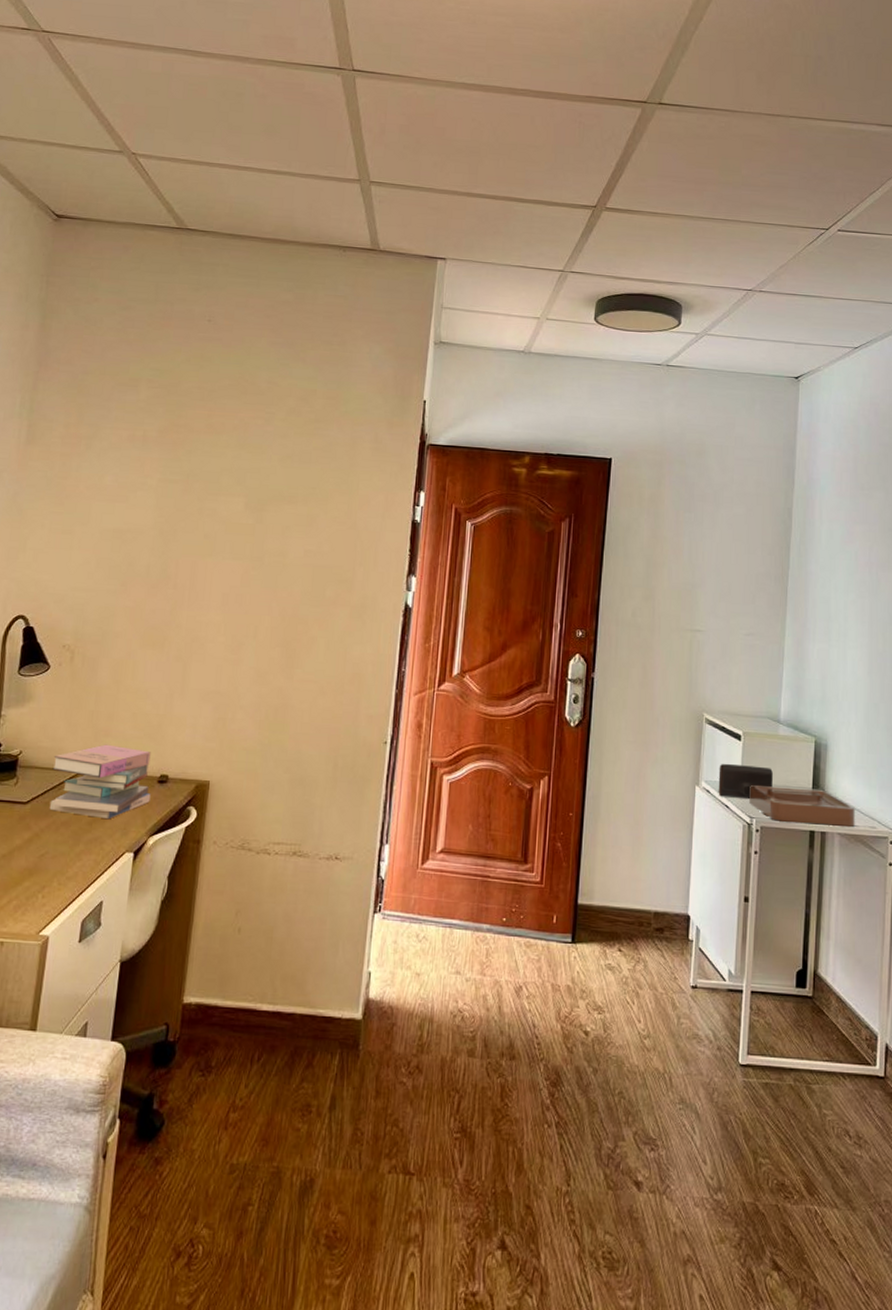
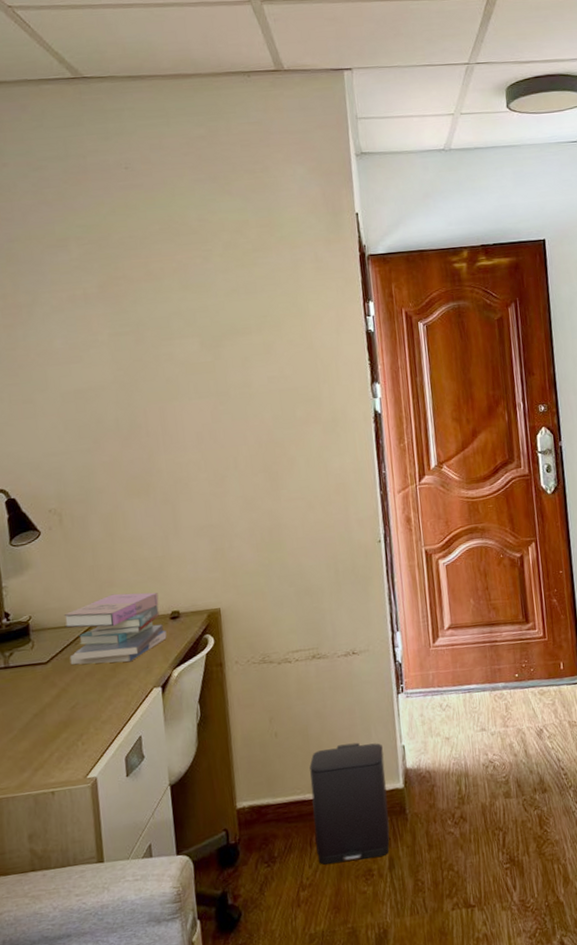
pedal bin: none [256,956,348,1093] -> present [309,742,390,865]

